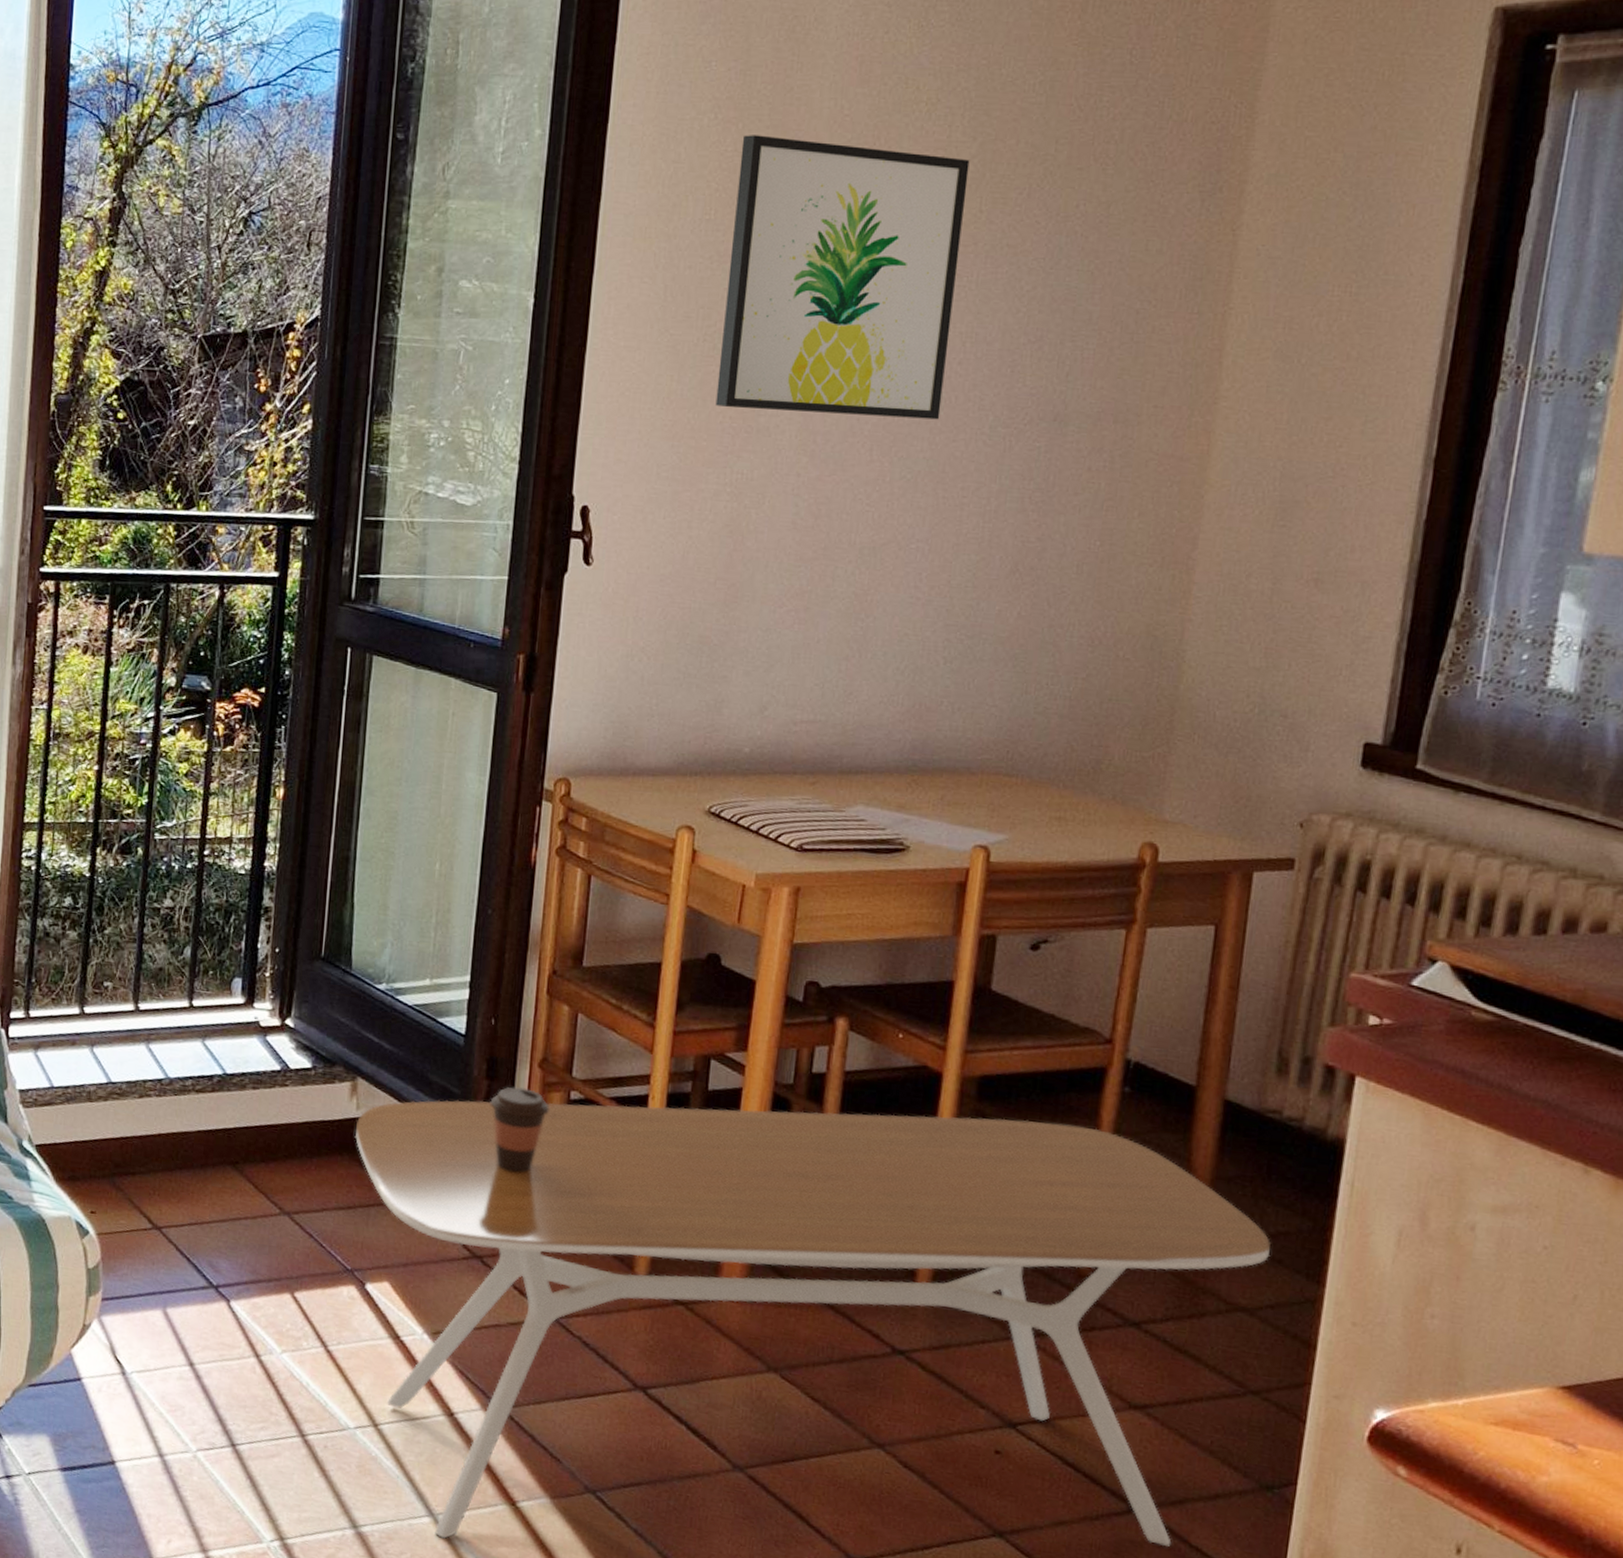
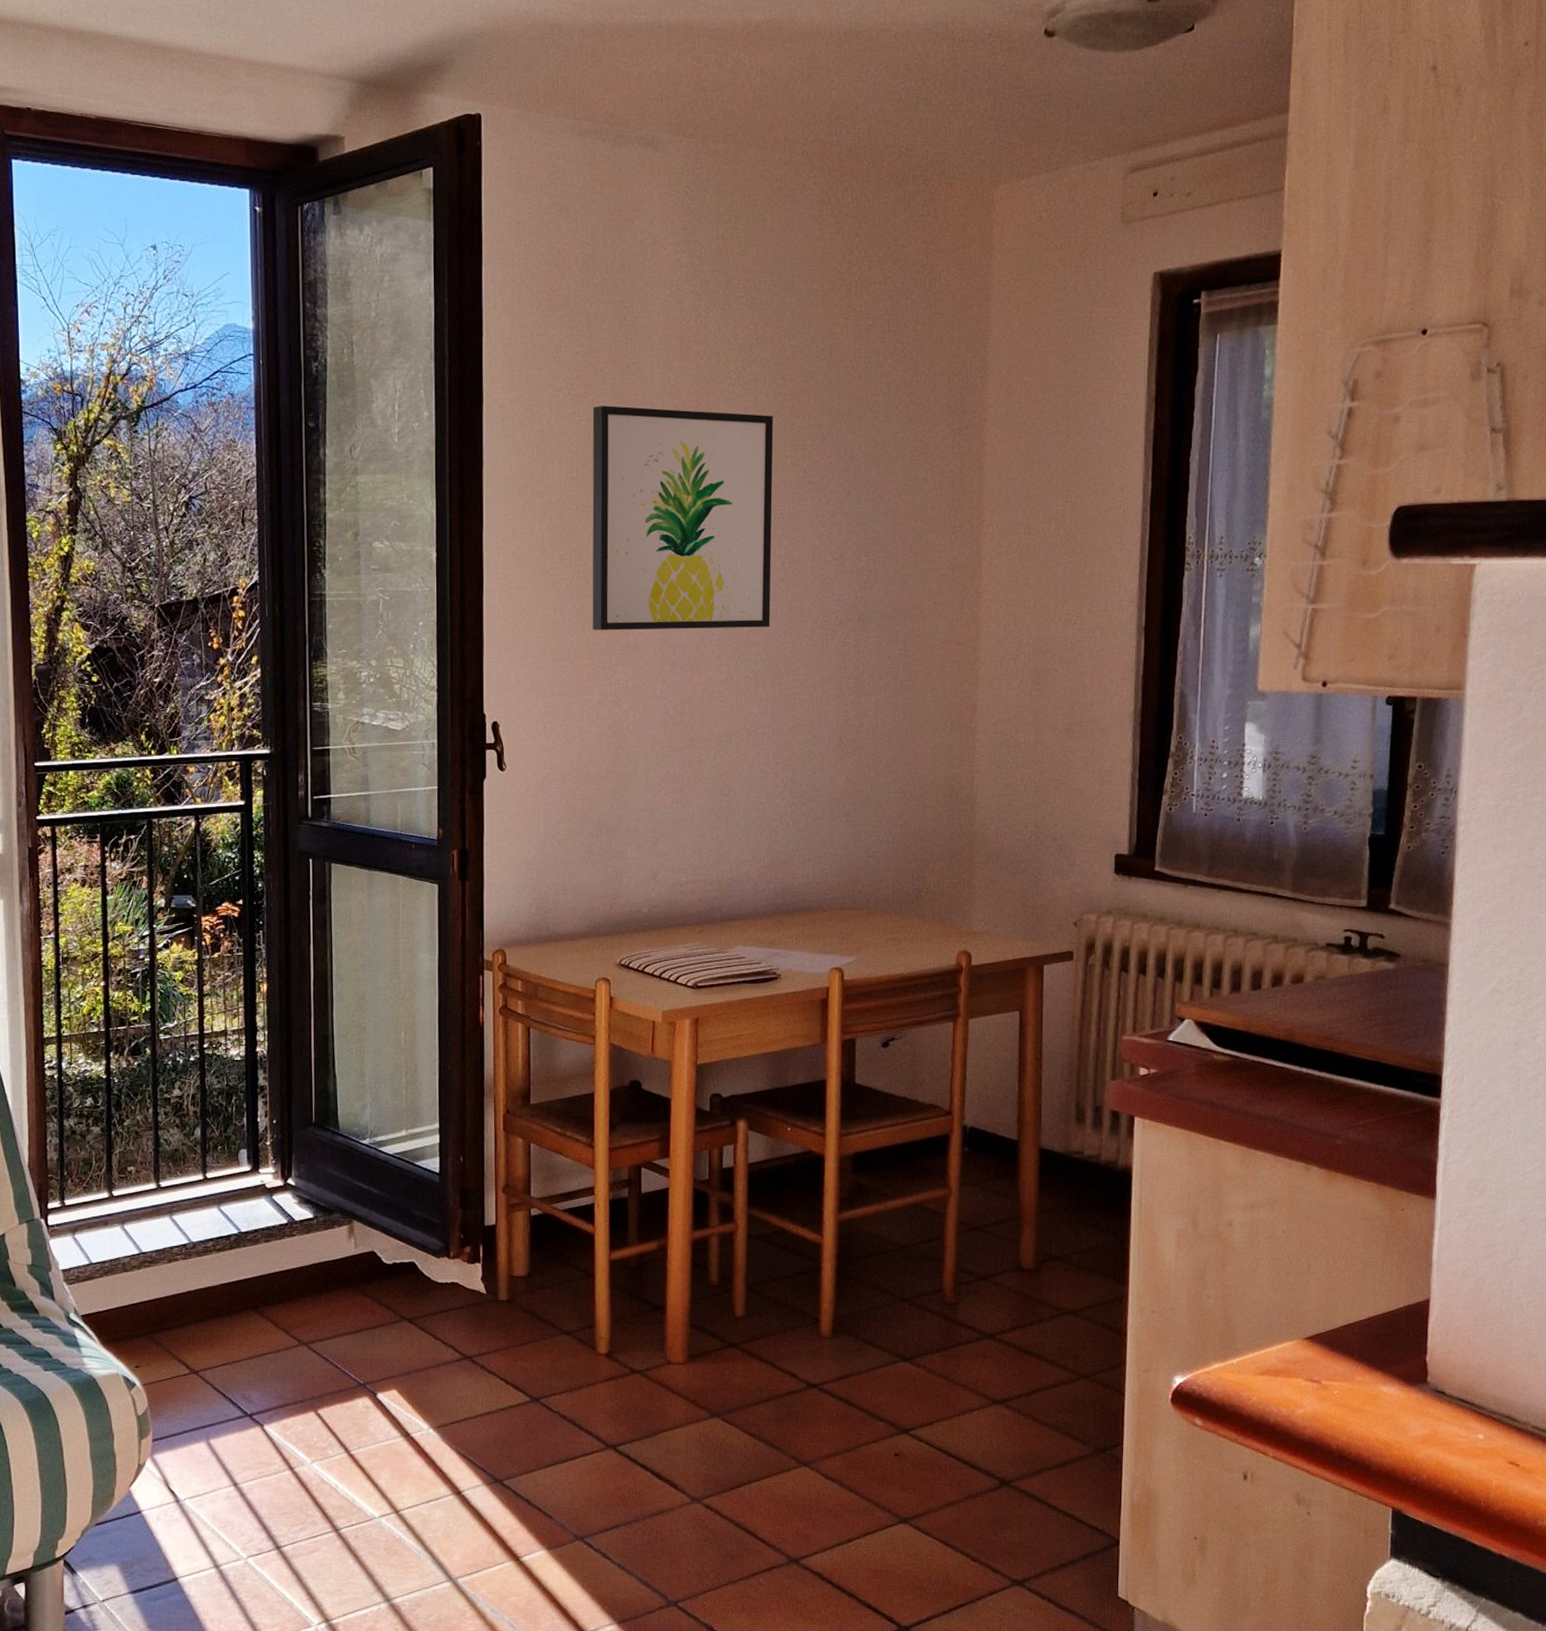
coffee table: present [354,1099,1272,1547] -> none [355,1184,1086,1598]
coffee cup: present [490,1086,549,1174] -> none [465,1210,515,1283]

